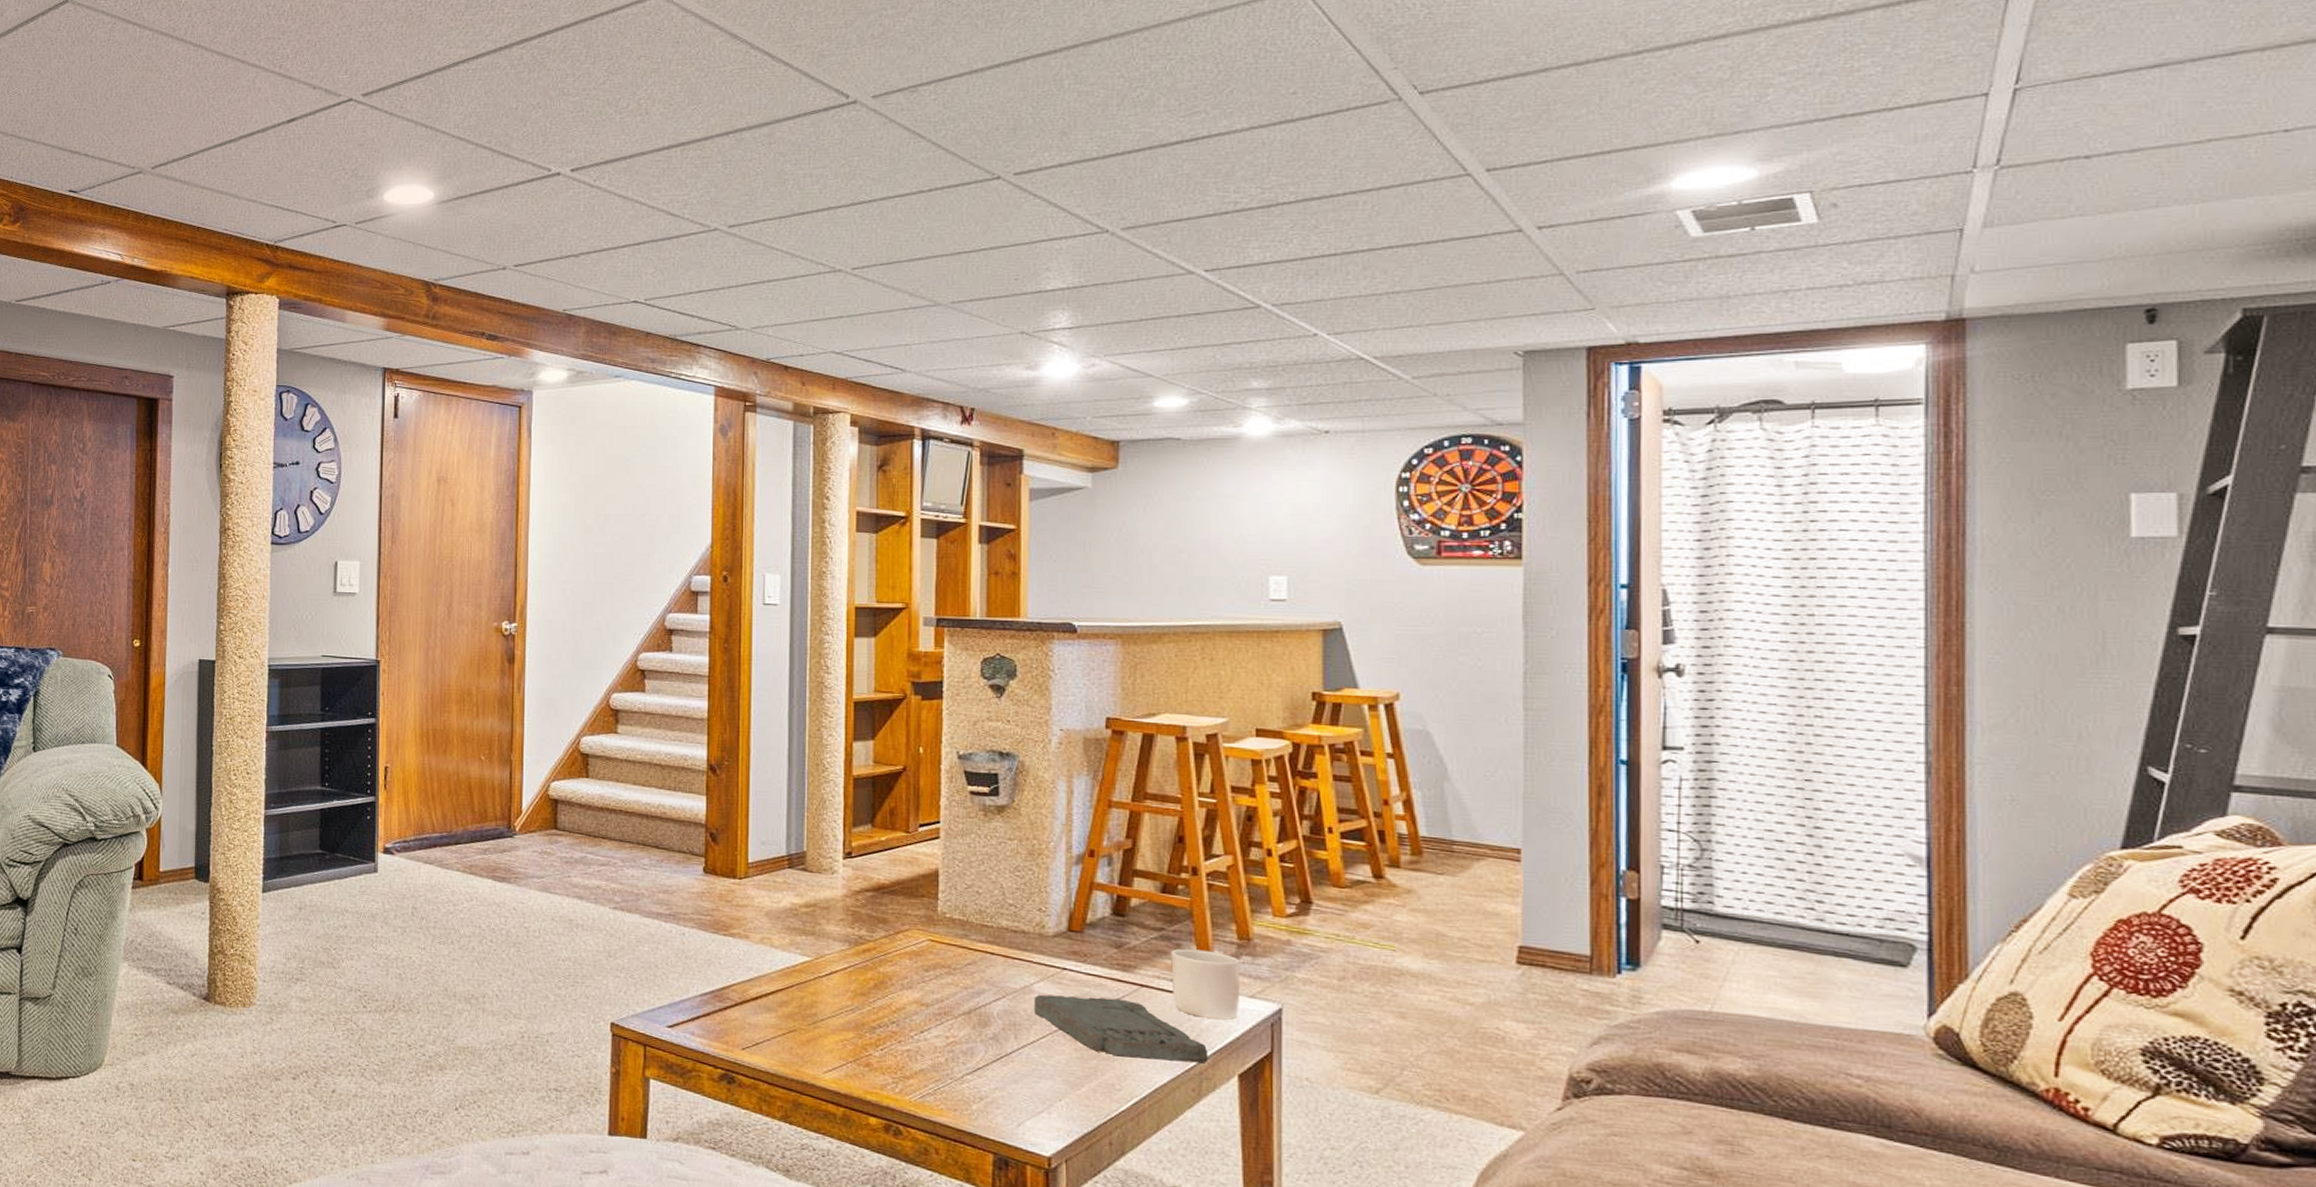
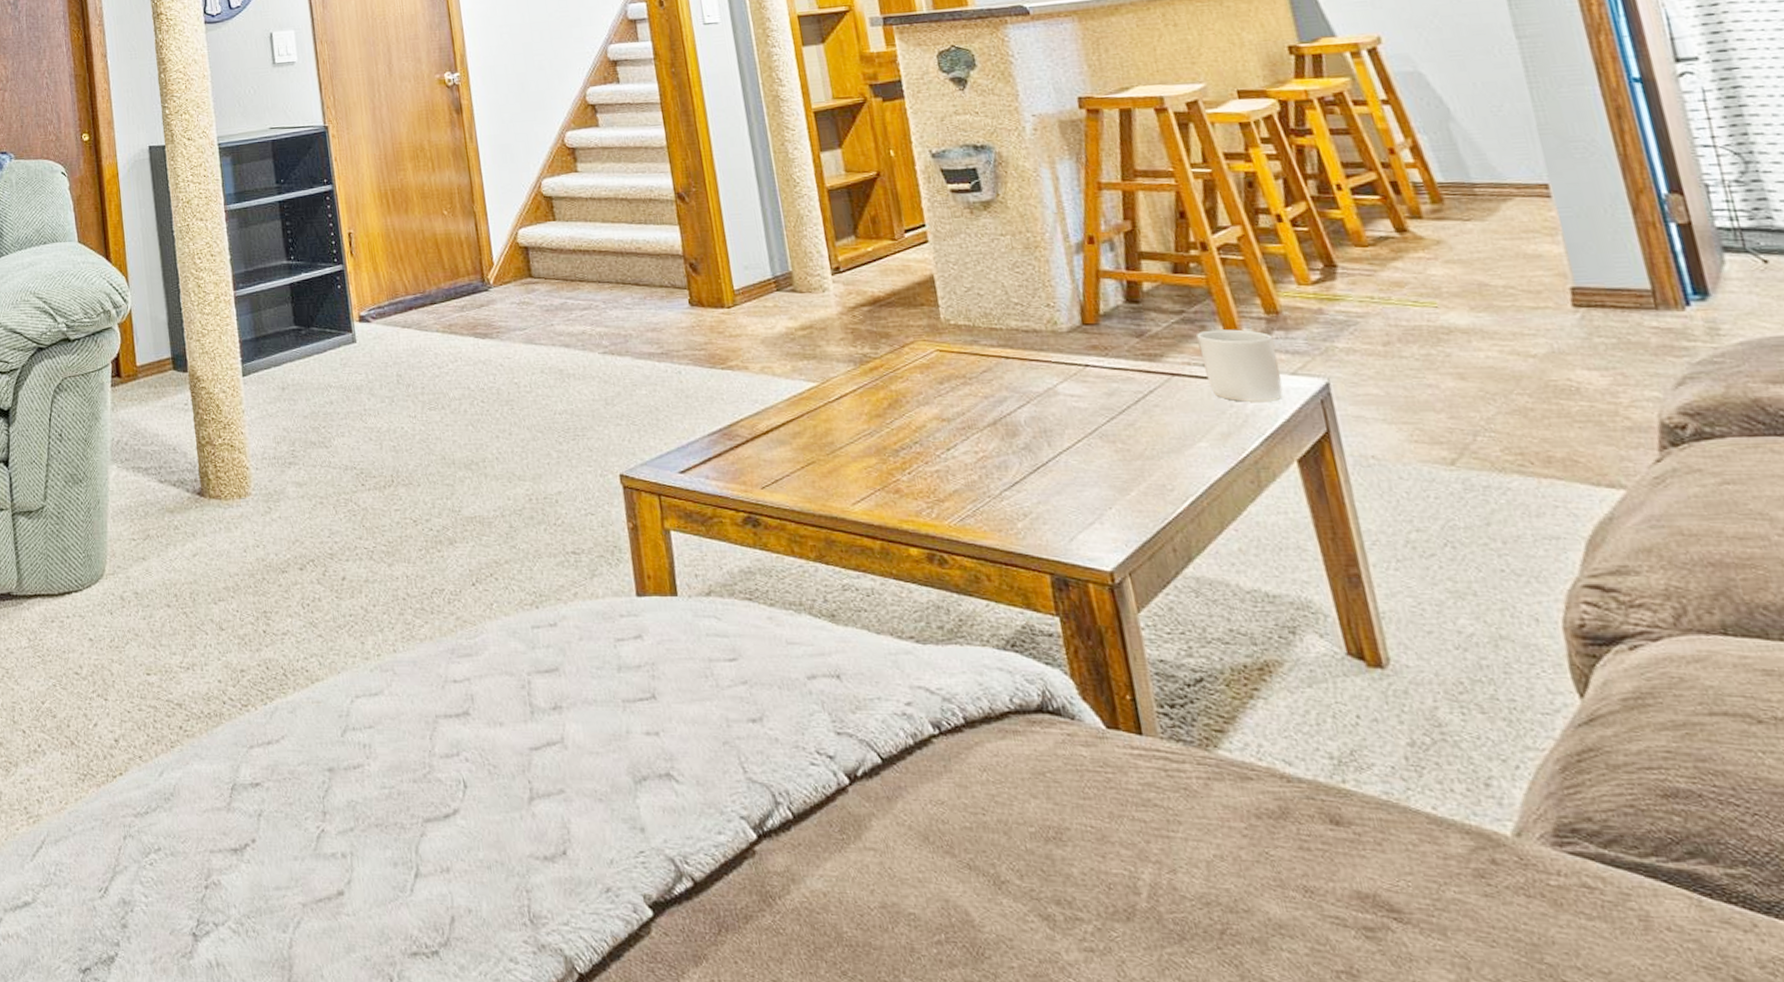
tablet: present [1034,994,1208,1063] -> none [1060,391,1262,454]

